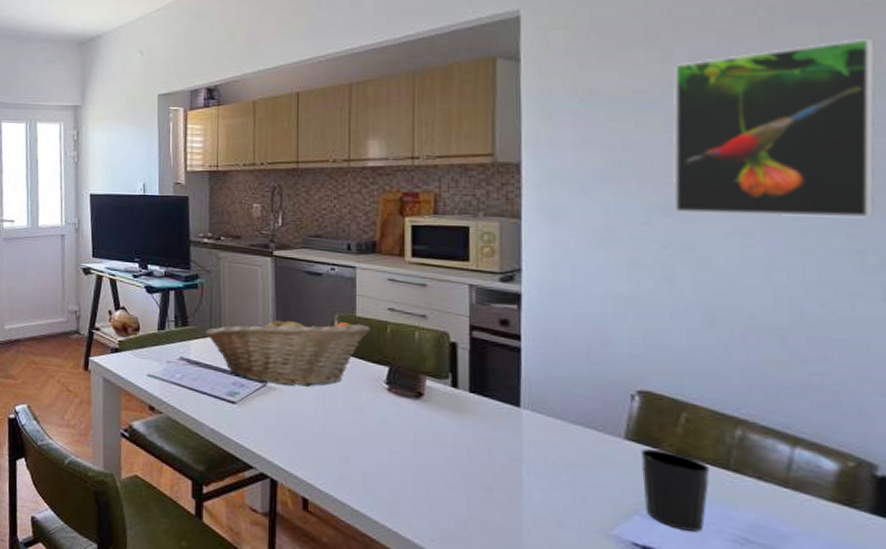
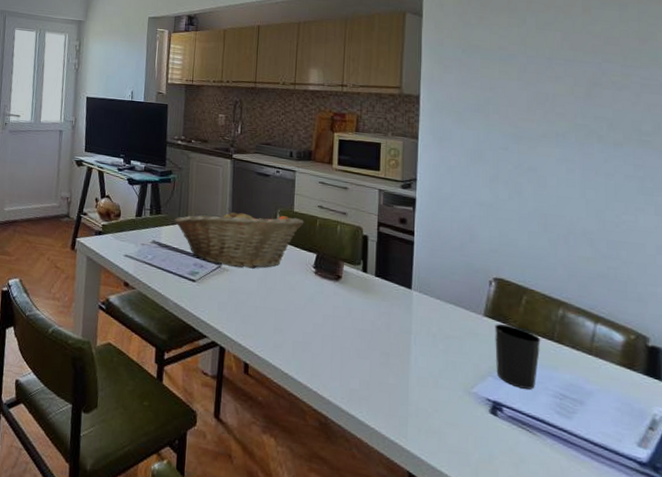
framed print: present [672,37,876,219] -> none [522,22,654,154]

